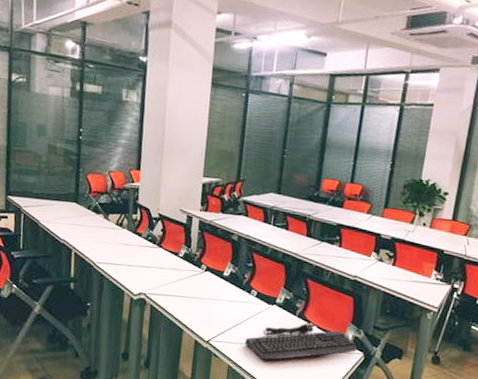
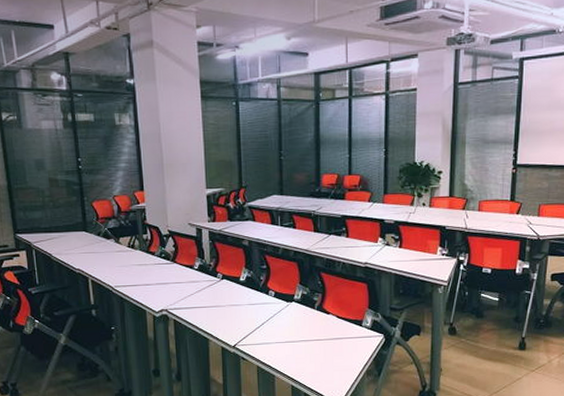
keyboard: present [244,323,357,361] -> none [269,314,377,357]

